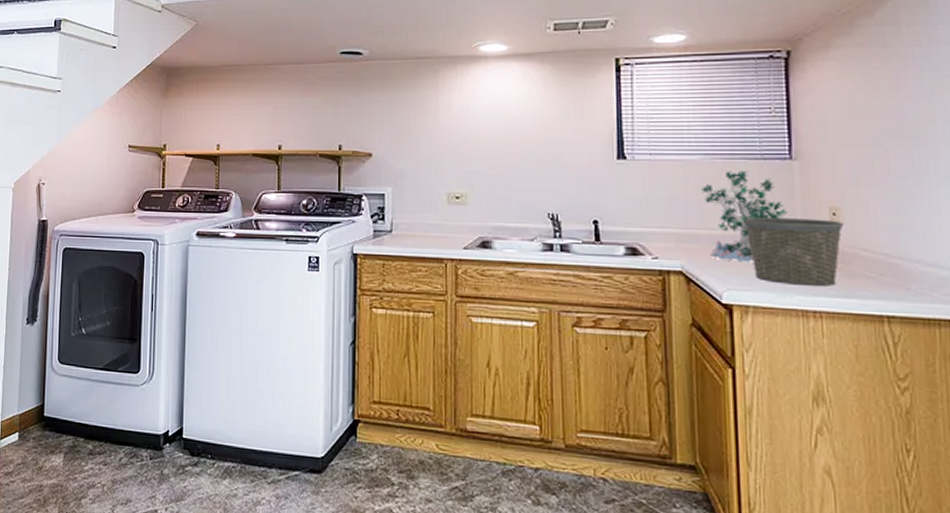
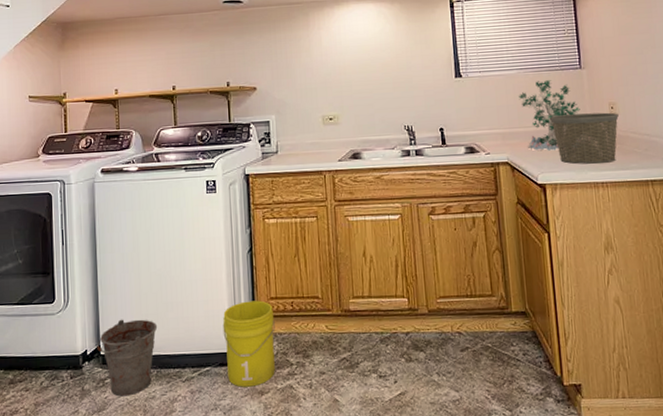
bucket: none [179,401,244,490] -> present [97,319,157,397]
bucket: none [316,401,376,503] -> present [223,300,275,387]

